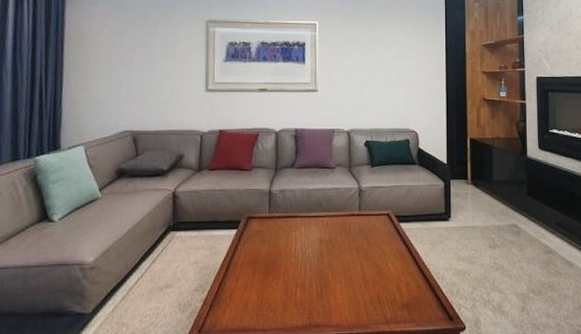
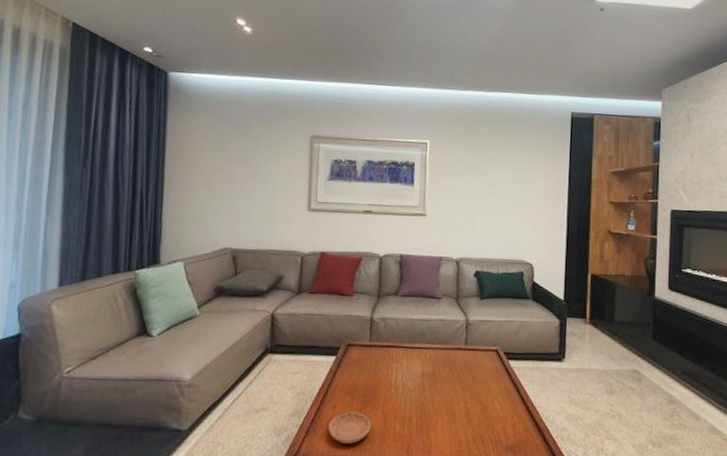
saucer: none [232,283,273,314] -> present [329,412,371,444]

